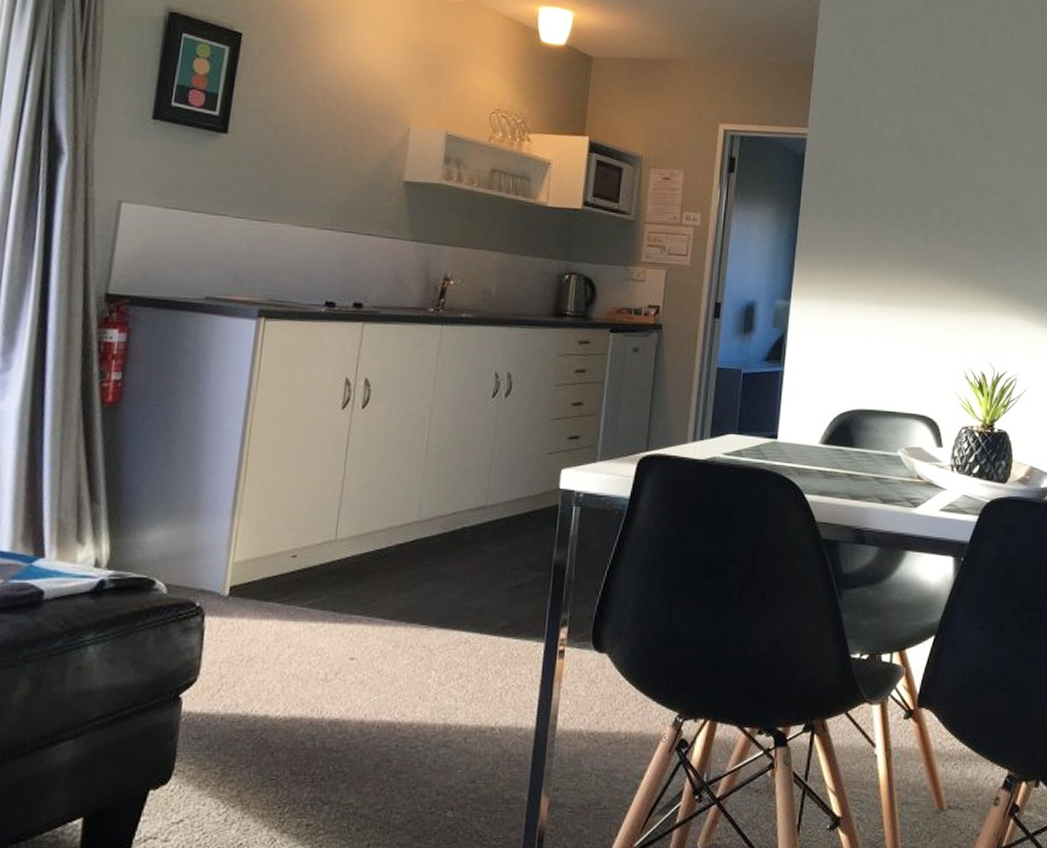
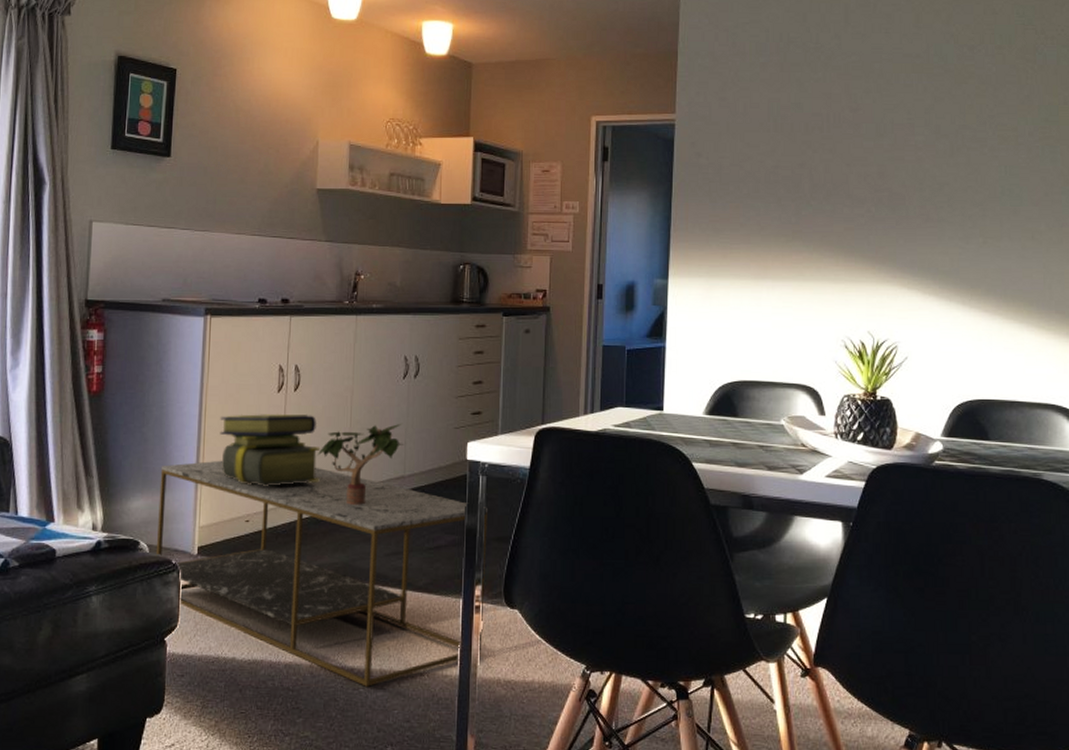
coffee table: none [175,485,580,744] -> present [155,460,487,687]
stack of books: none [266,432,390,516] -> present [219,413,321,486]
potted plant: none [384,446,489,538] -> present [317,423,405,505]

